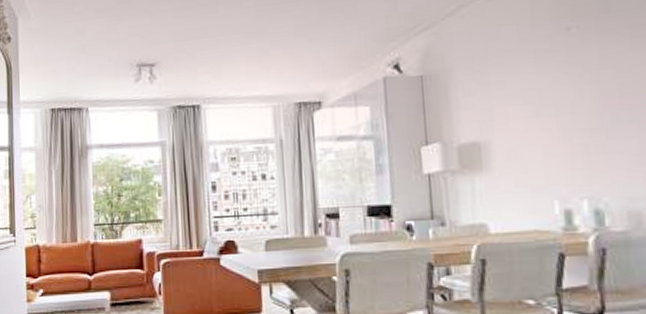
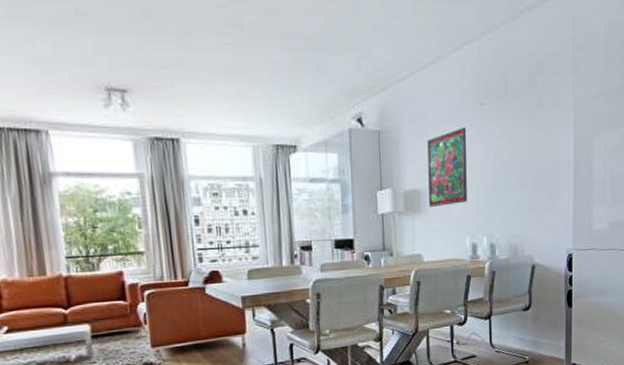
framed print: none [488,61,553,164] -> present [426,128,467,208]

